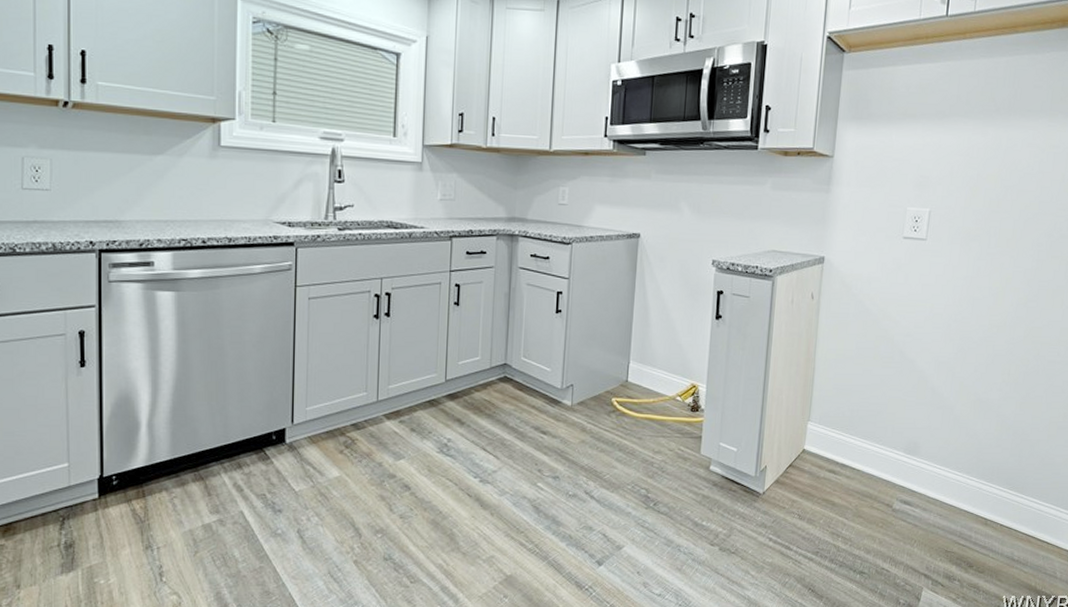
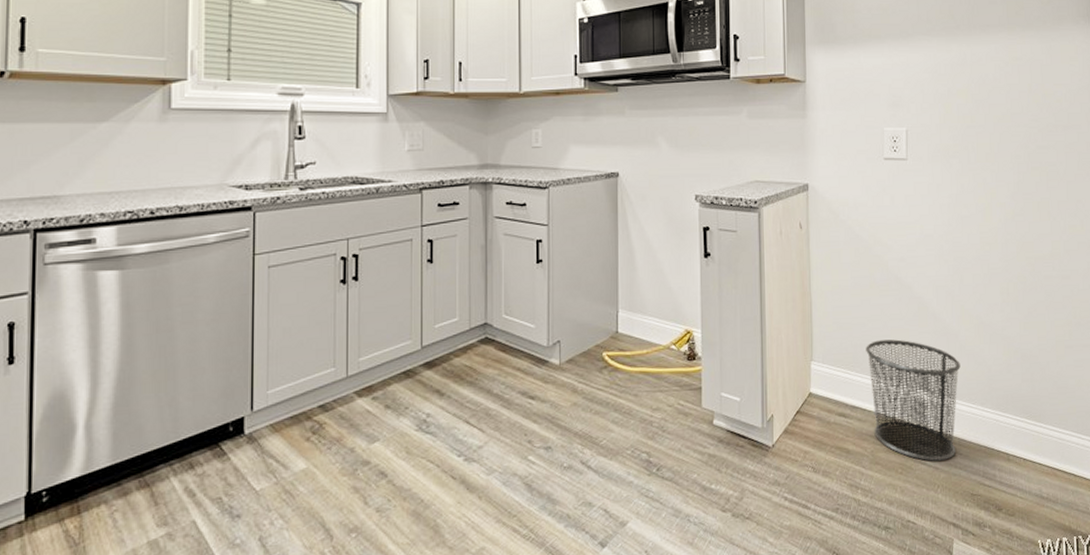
waste bin: none [860,407,952,519] -> present [866,339,961,462]

